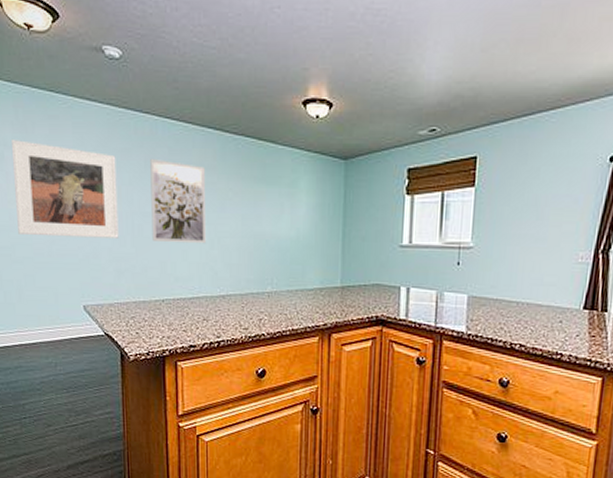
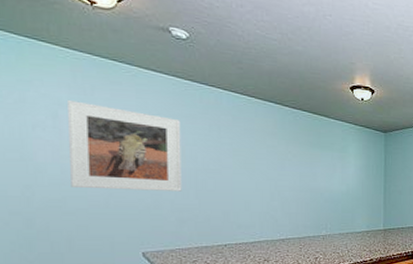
wall art: present [150,159,207,244] -> none [215,125,268,196]

